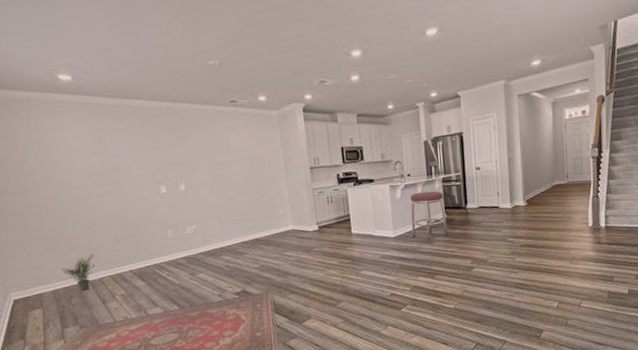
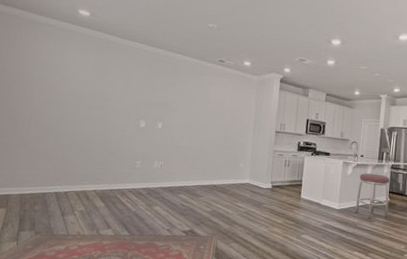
potted plant: present [62,254,95,291] -> none [34,168,66,200]

